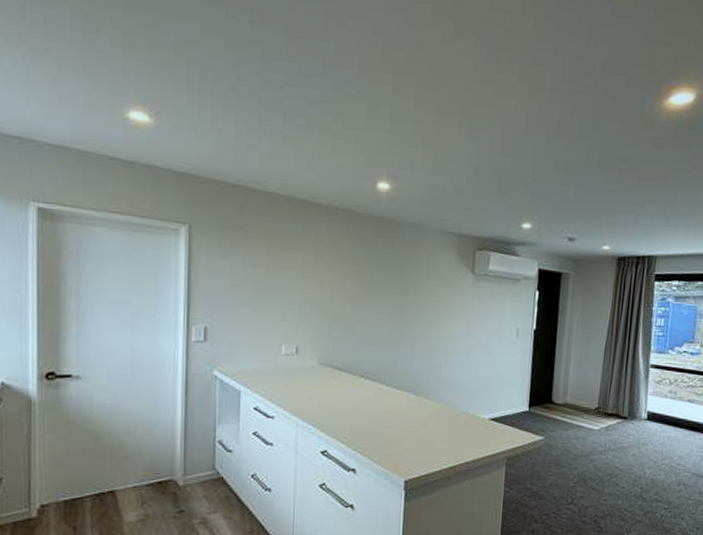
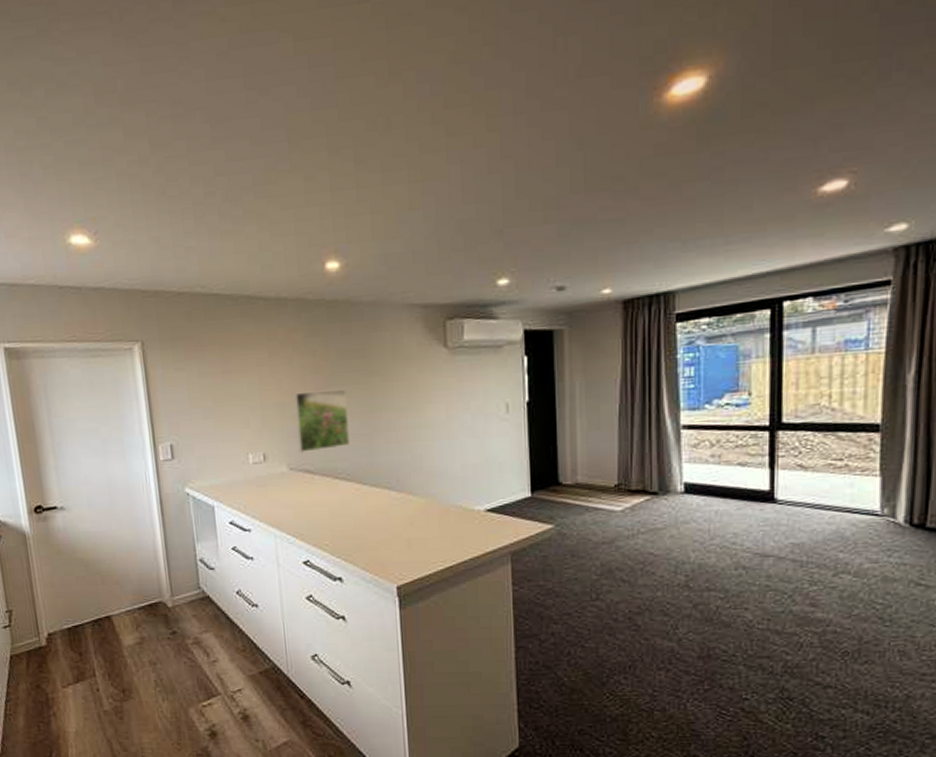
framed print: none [329,294,382,350] -> present [293,389,350,453]

